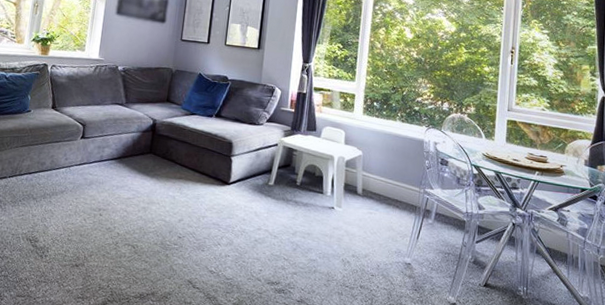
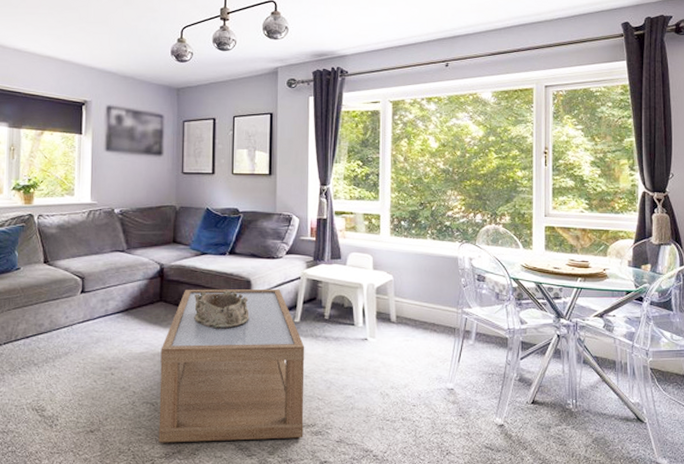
coffee table: none [135,145,276,294] -> present [158,288,305,443]
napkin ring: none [178,148,229,185] -> present [194,290,249,329]

